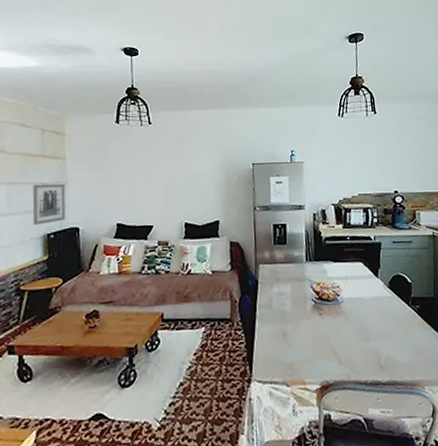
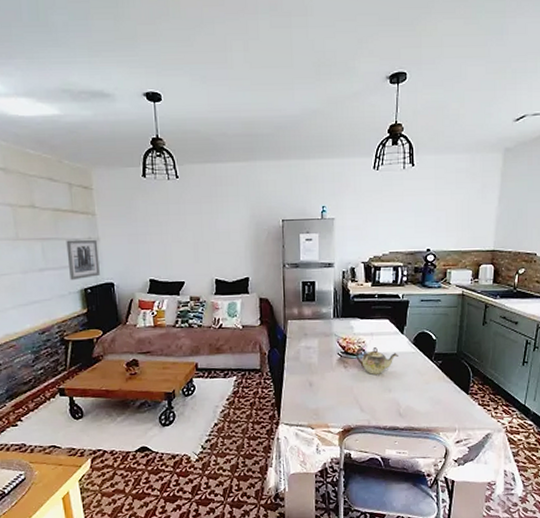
teapot: none [330,292,374,322] -> present [356,347,398,375]

